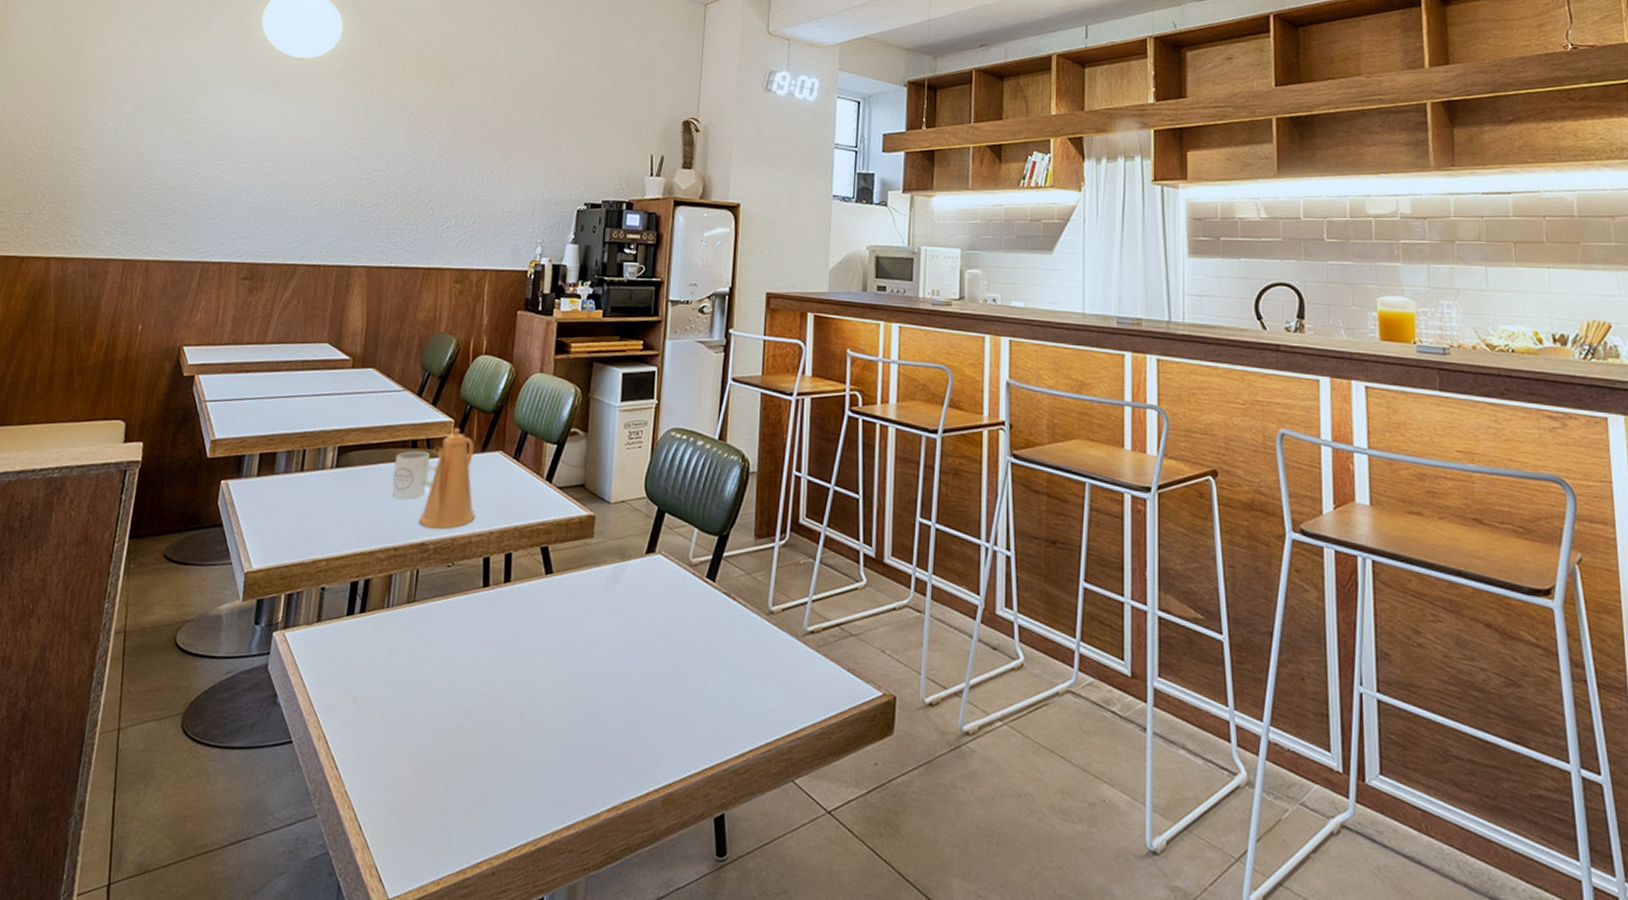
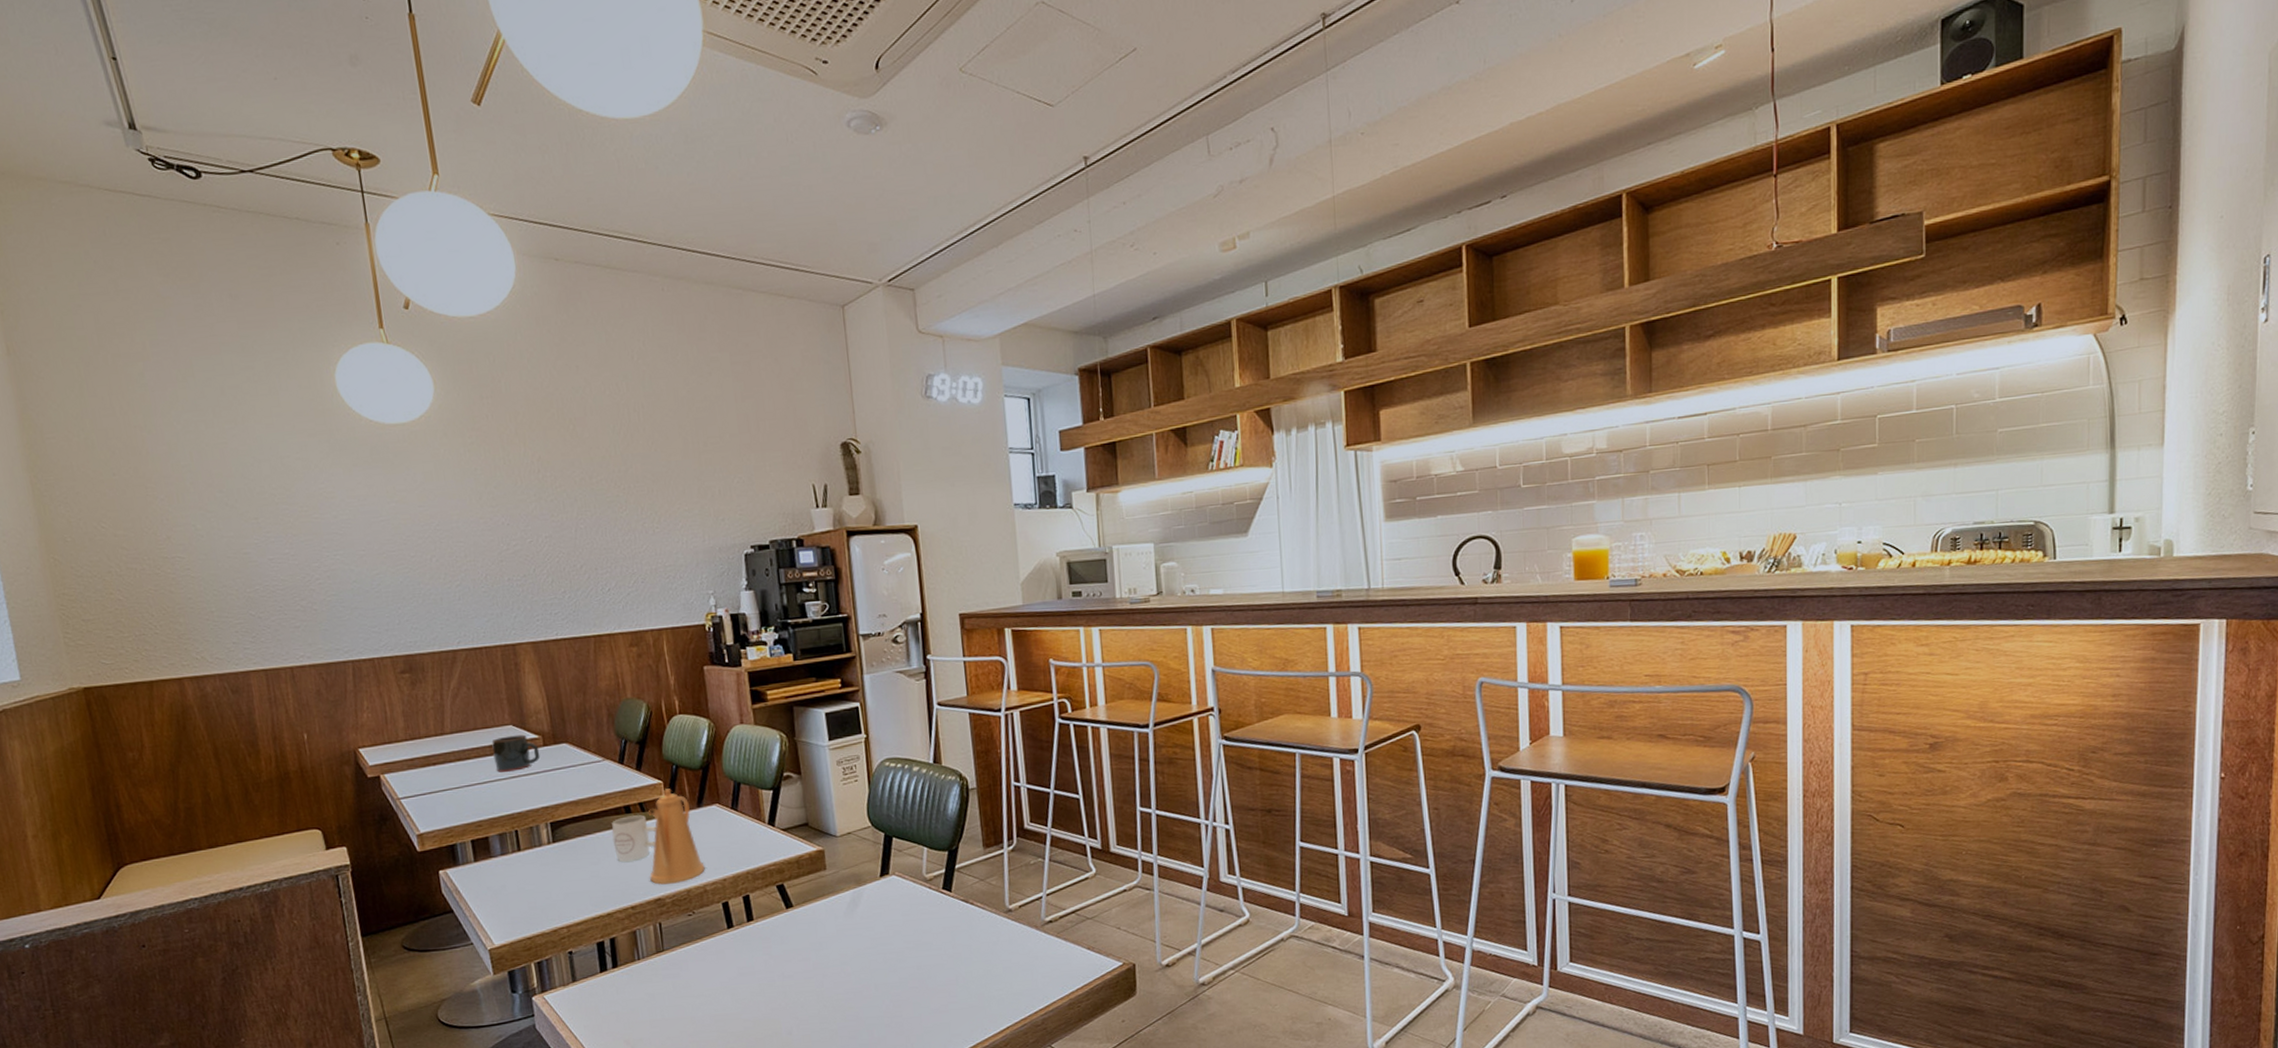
mug: none [302,353,347,389] -> present [491,734,540,772]

